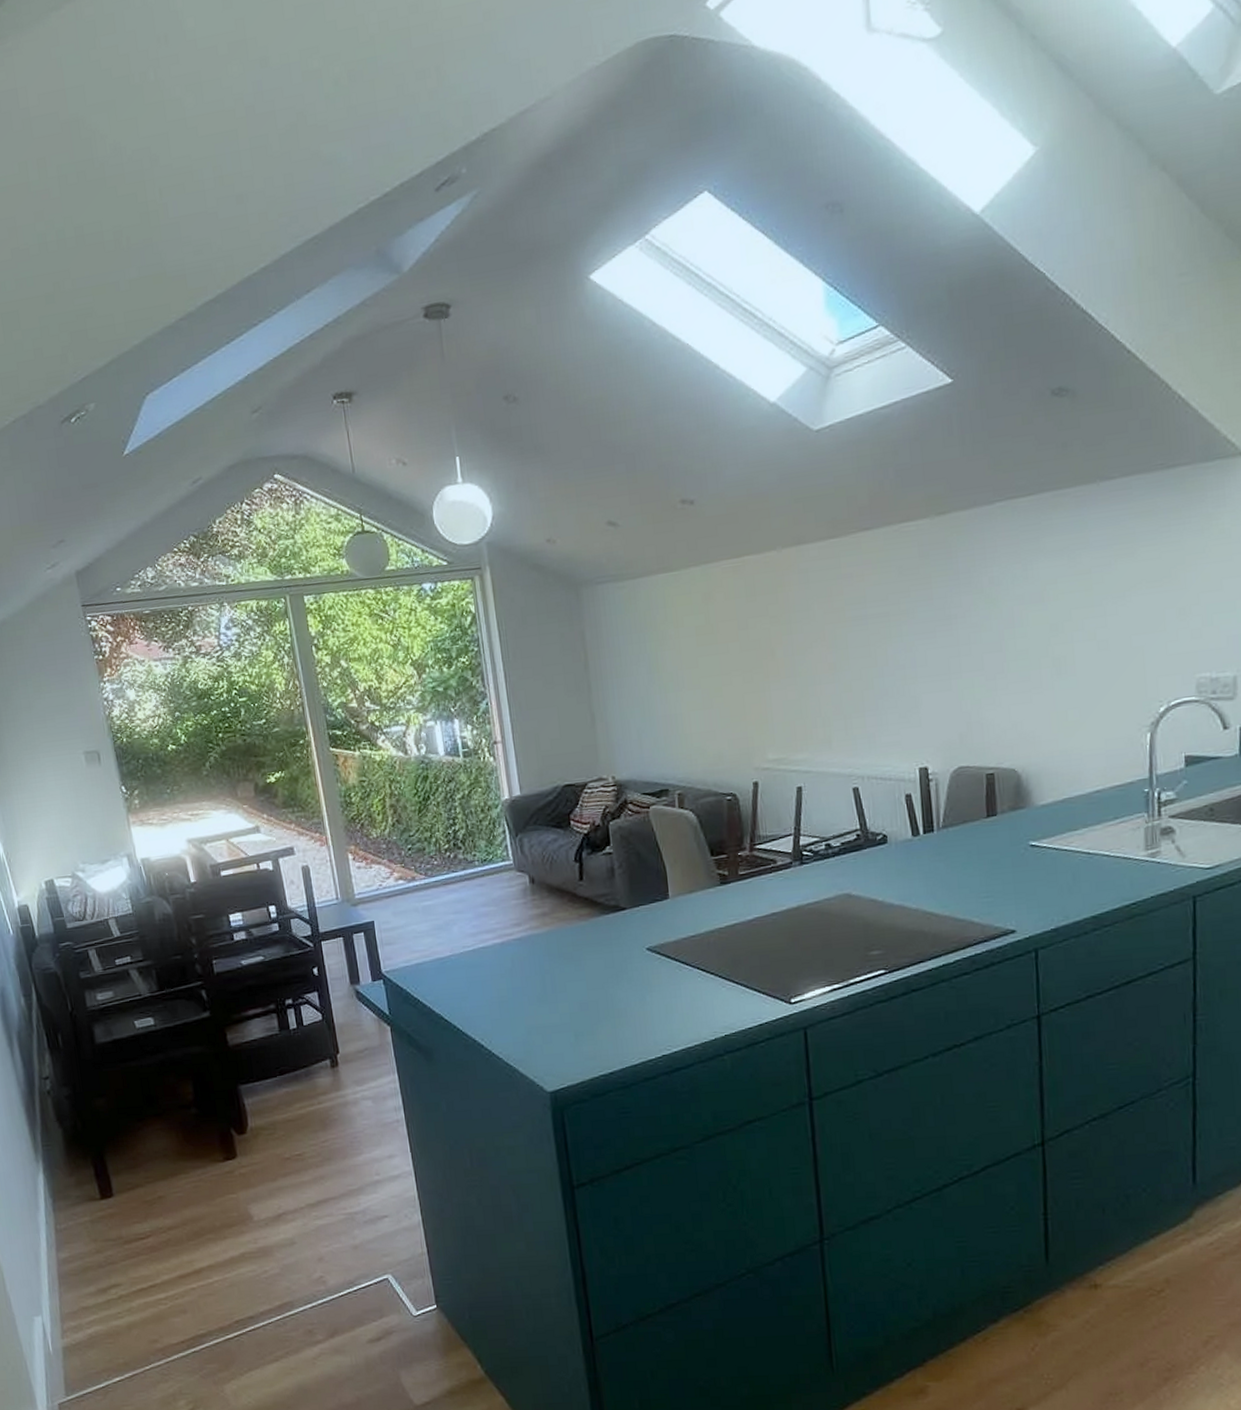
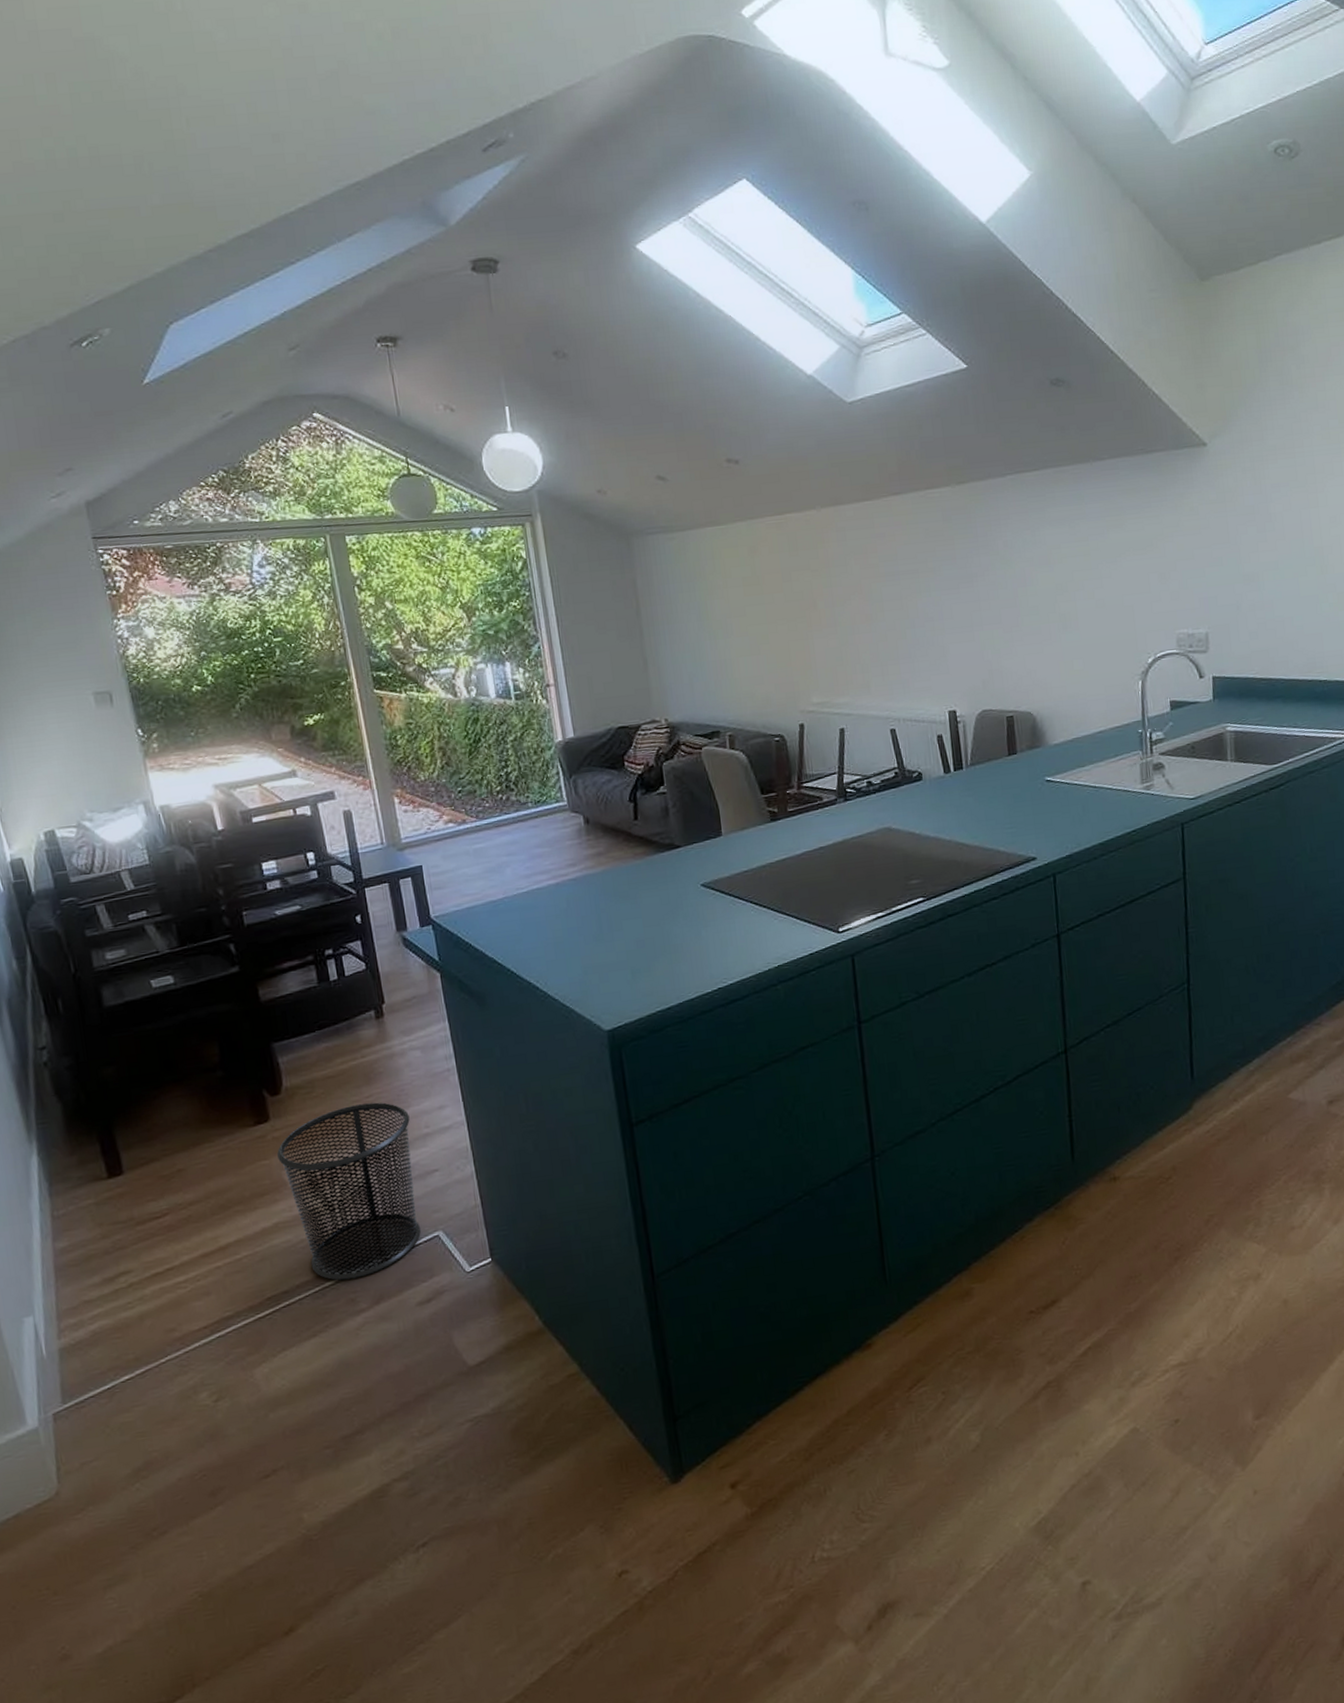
waste bin: none [243,1147,372,1312] -> present [277,1102,421,1281]

